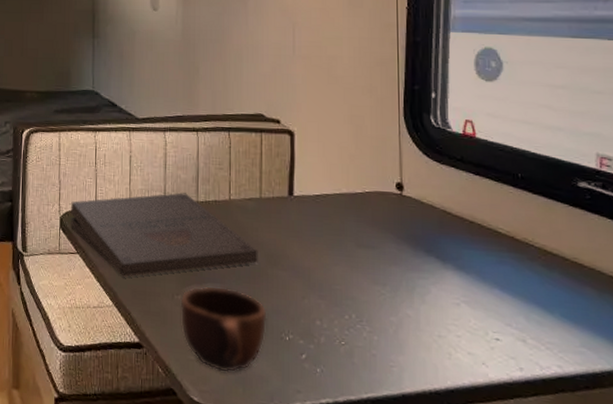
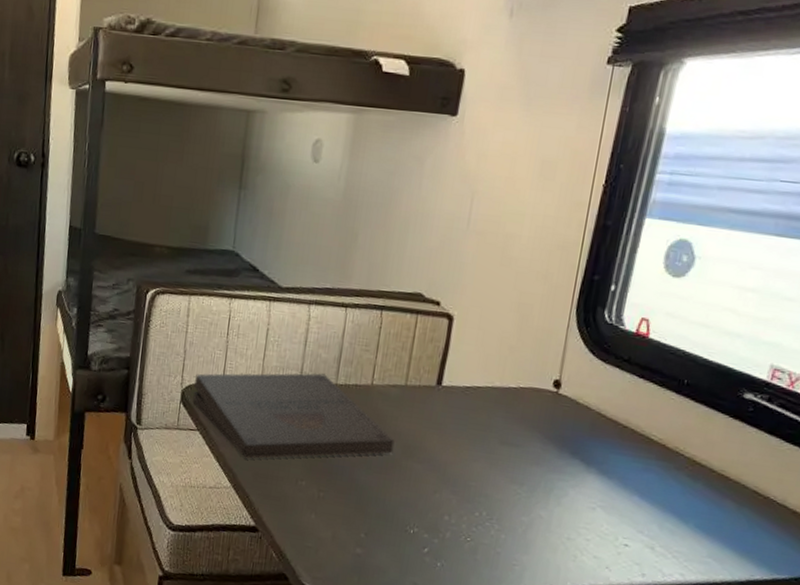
mug: present [180,285,267,373] -> none [301,473,395,562]

